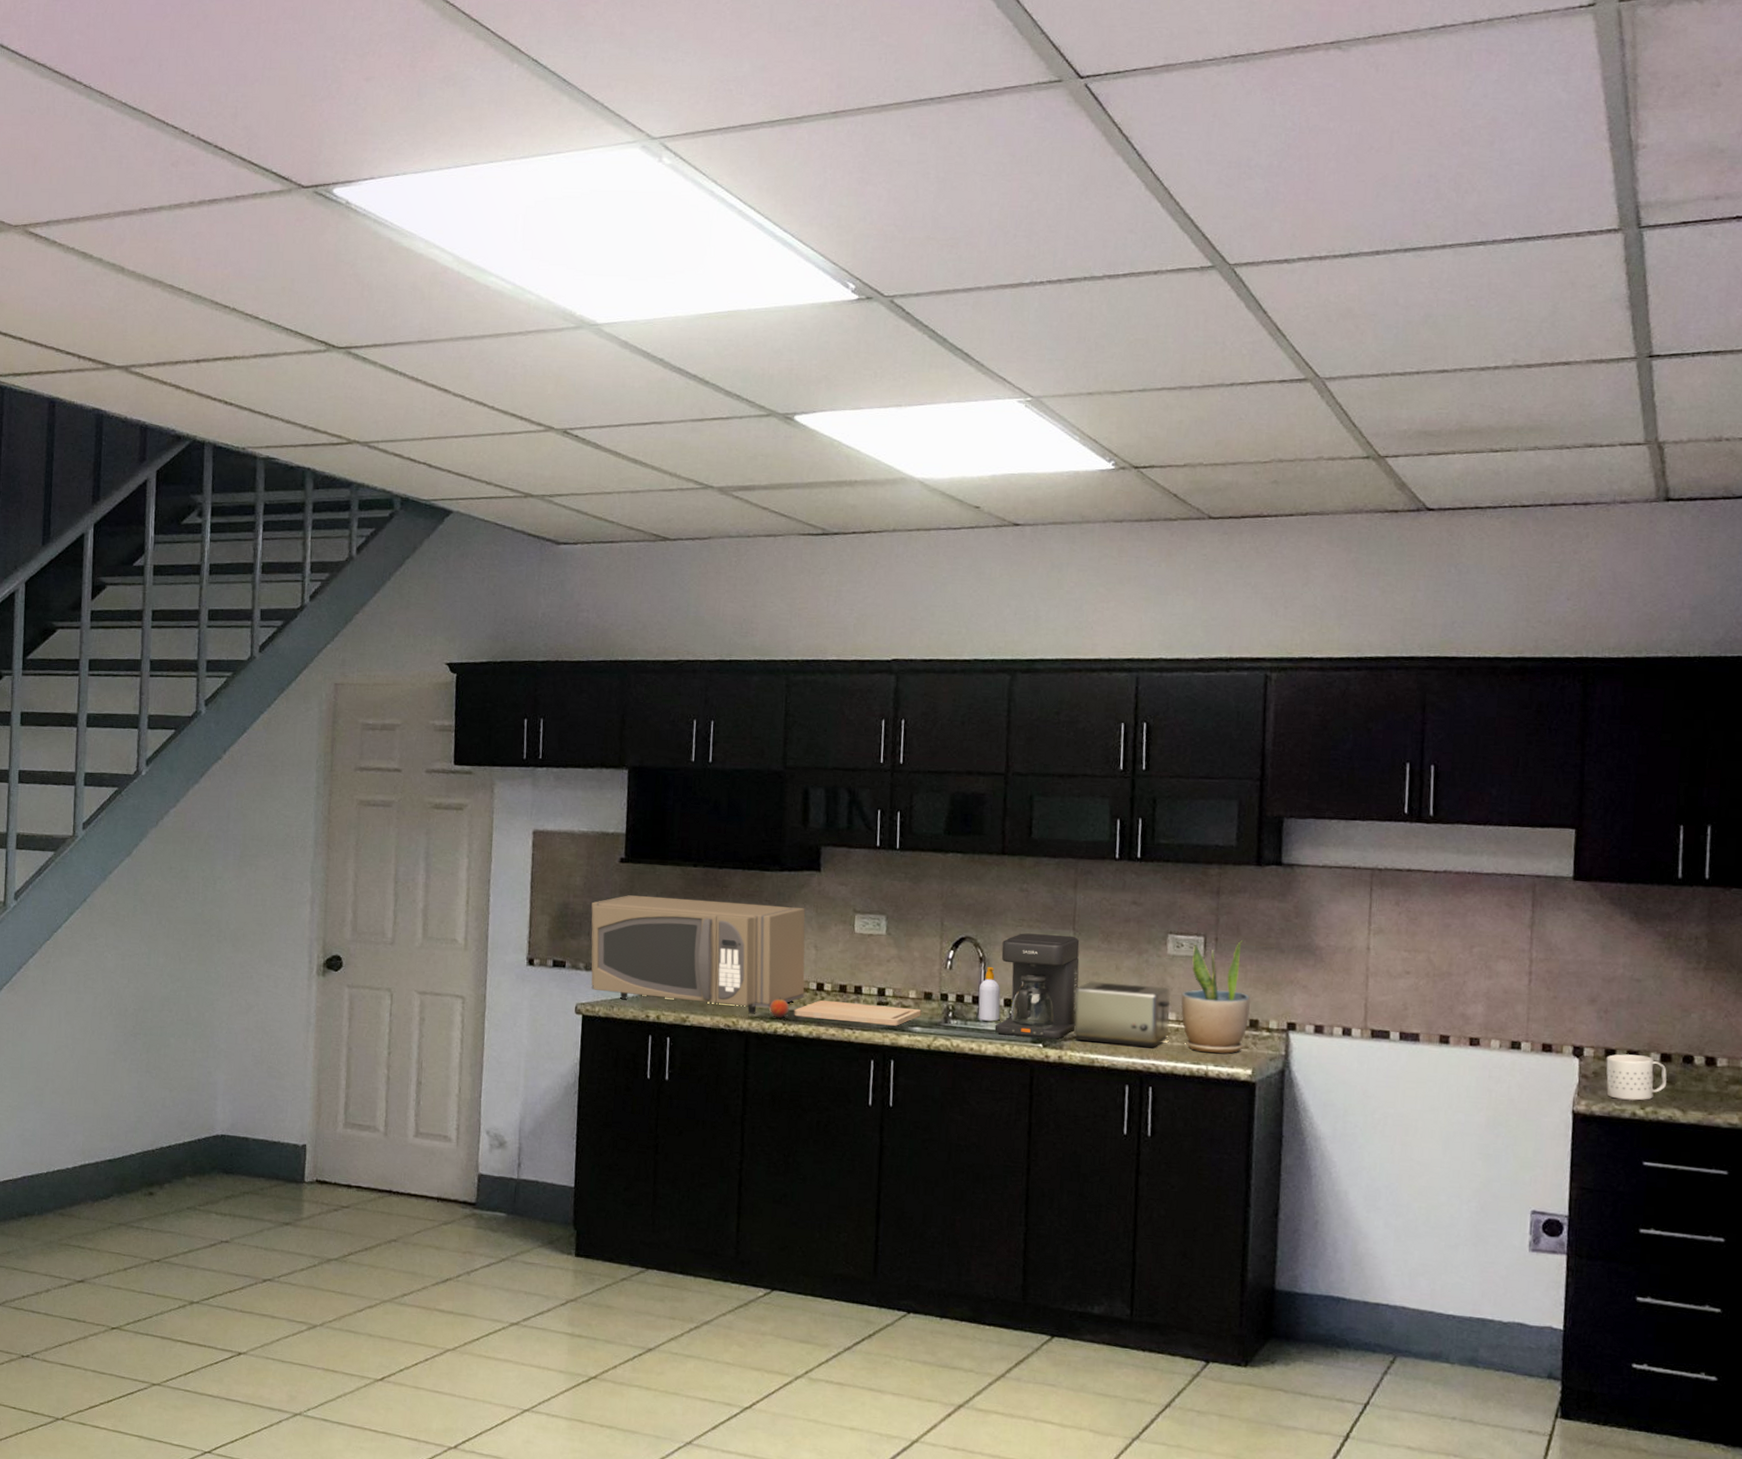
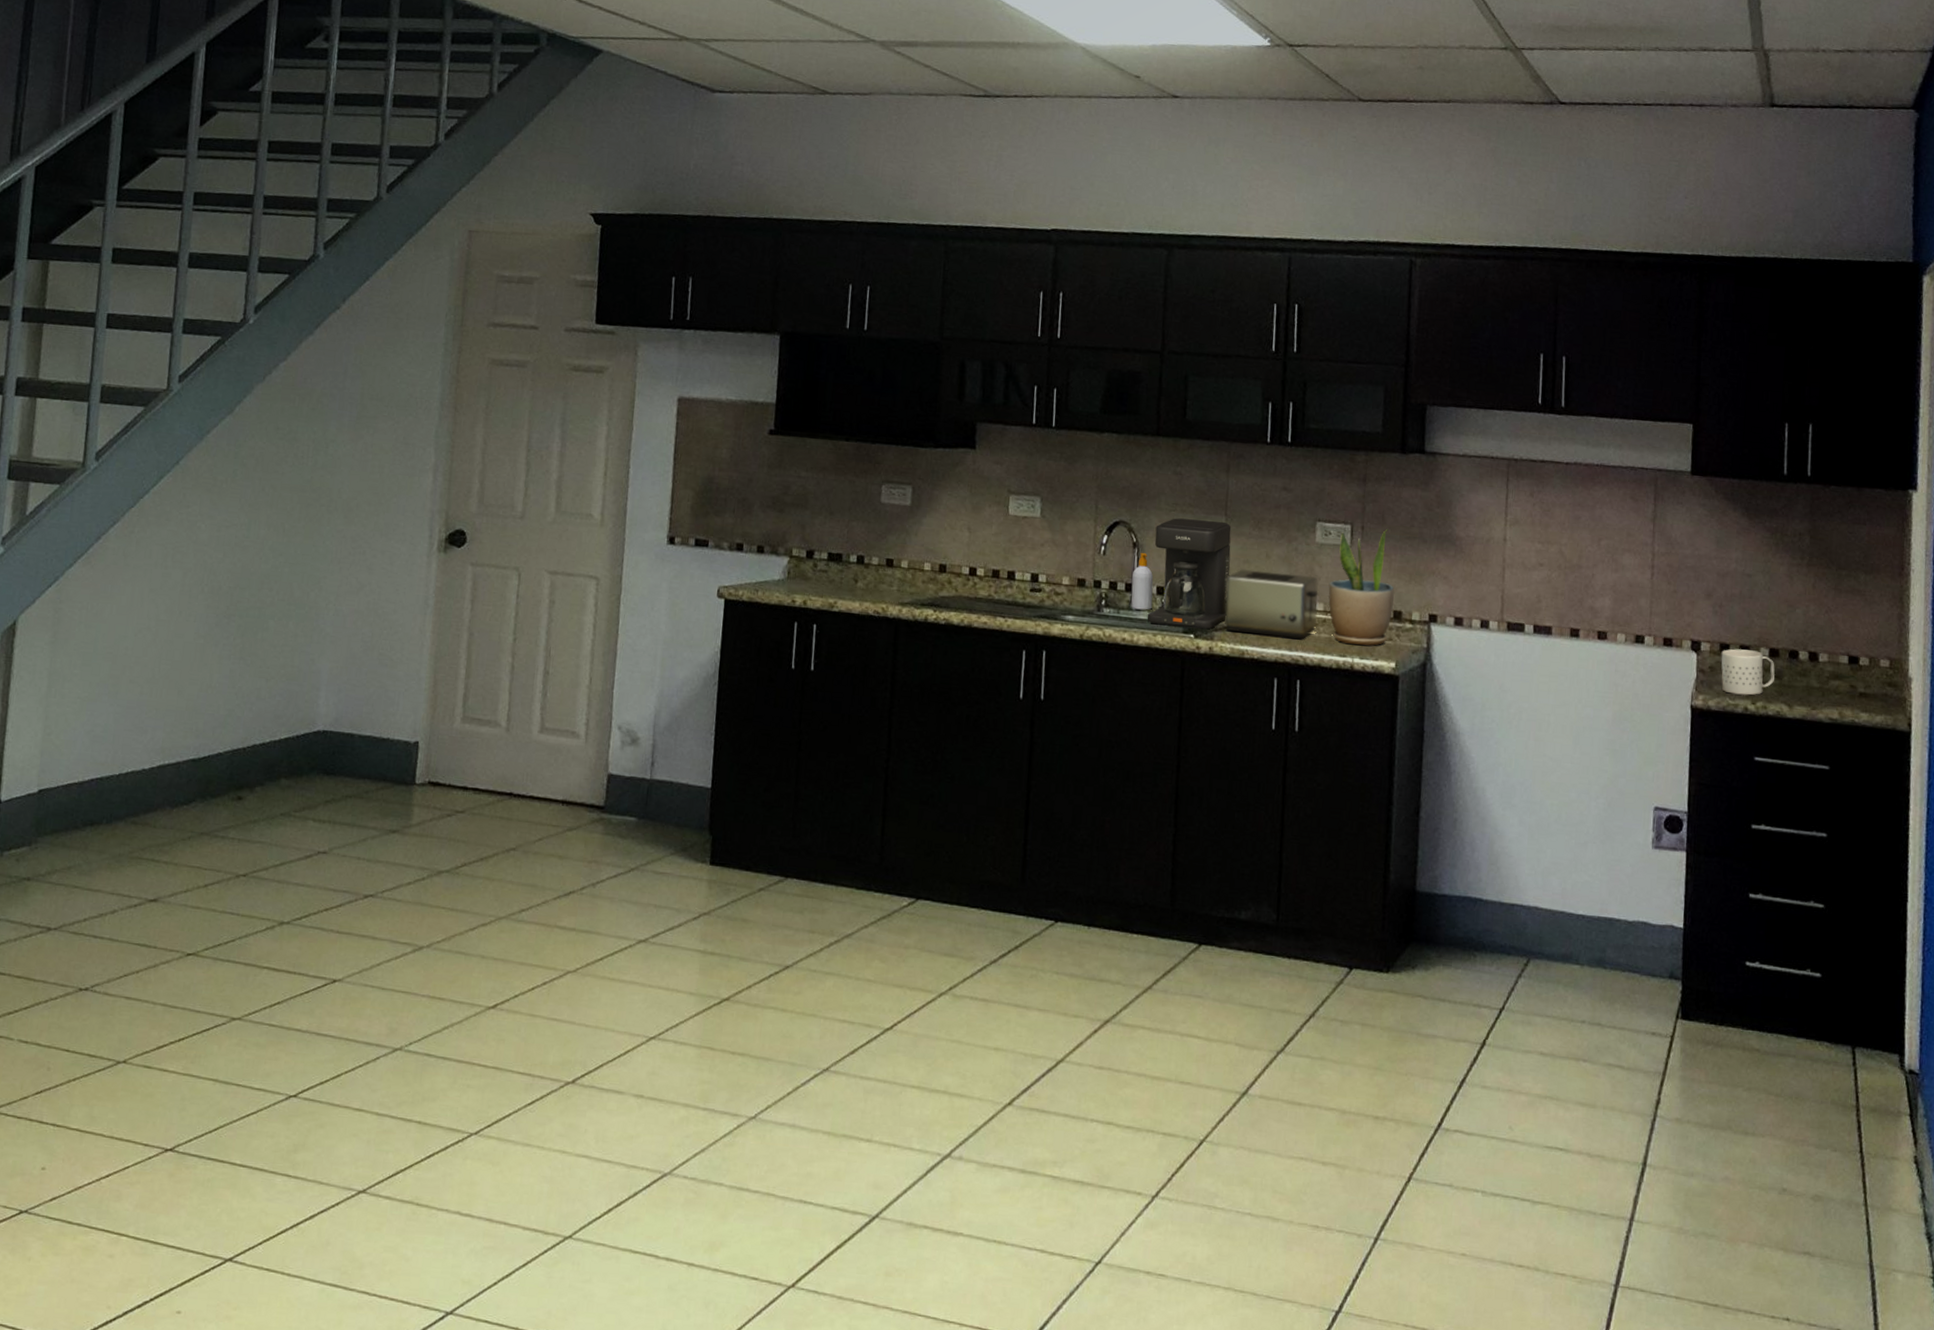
microwave: present [591,895,805,1013] -> none [735,470,959,599]
fruit: present [769,997,790,1018] -> none [920,582,941,604]
cutting board: present [794,1000,922,1026] -> none [945,586,1075,614]

